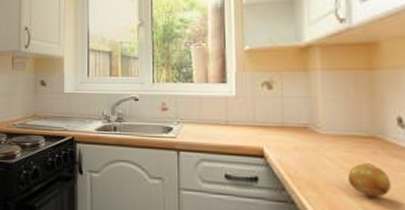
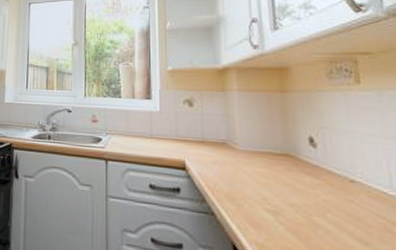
fruit: present [347,163,391,198] -> none [263,179,305,213]

